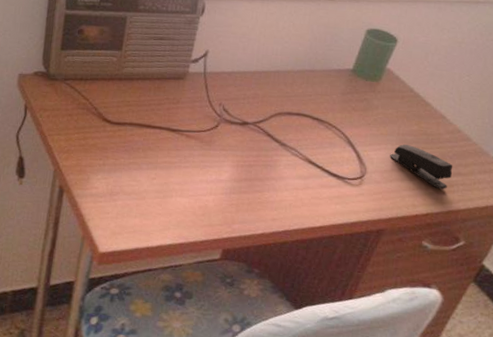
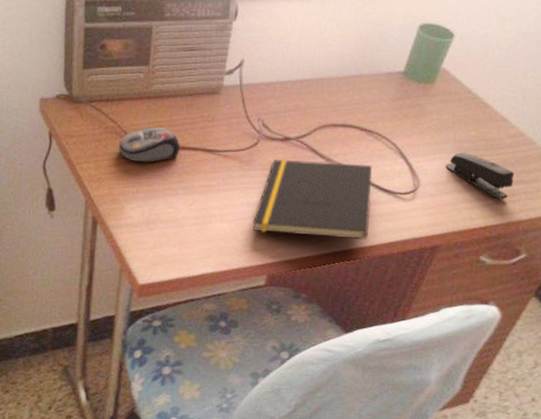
computer mouse: none [89,106,147,138] -> present [119,127,181,163]
notepad: none [210,141,323,221] -> present [252,159,372,240]

